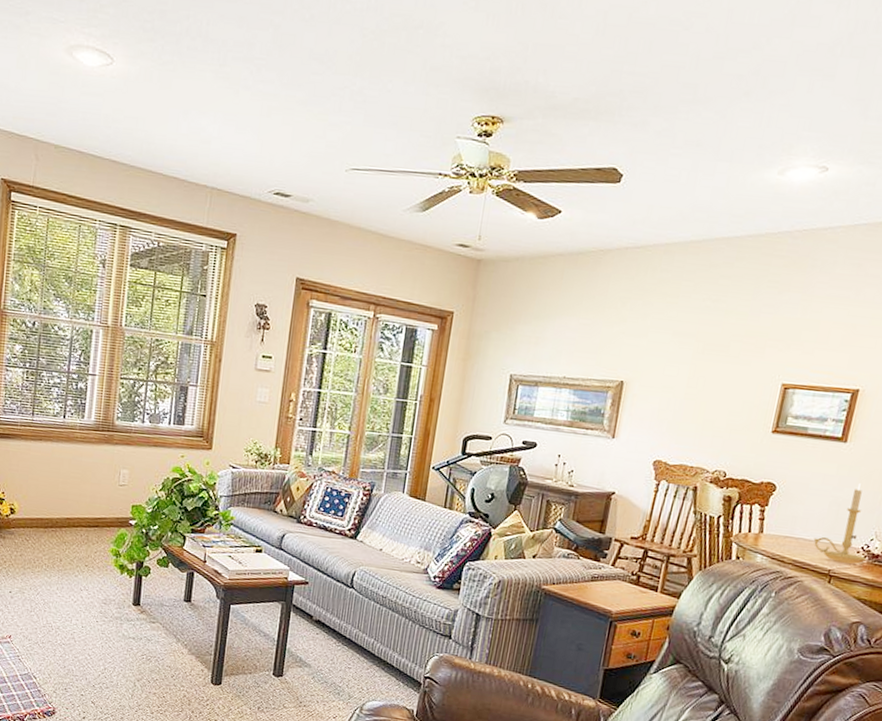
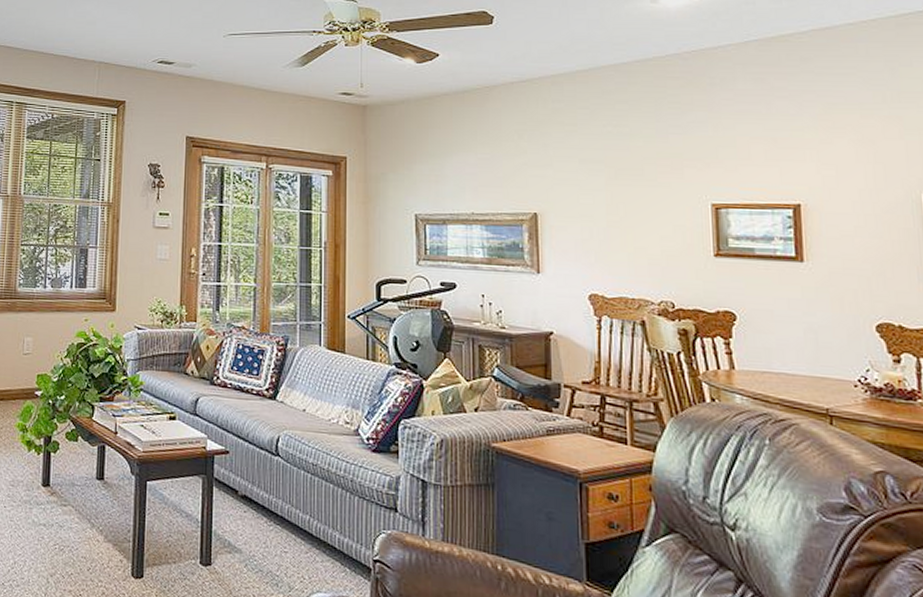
candle holder: present [813,484,867,565] -> none [797,306,869,401]

